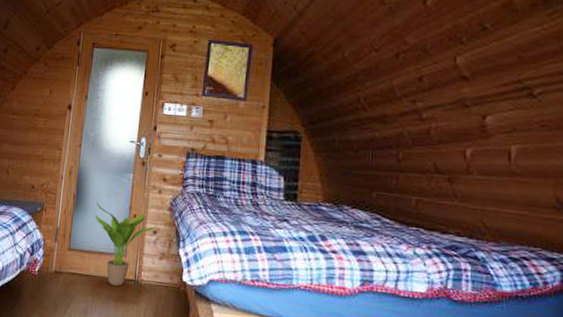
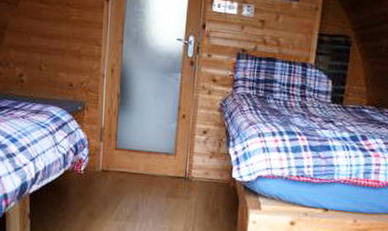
potted plant: present [95,201,158,287] -> none [142,101,208,184]

